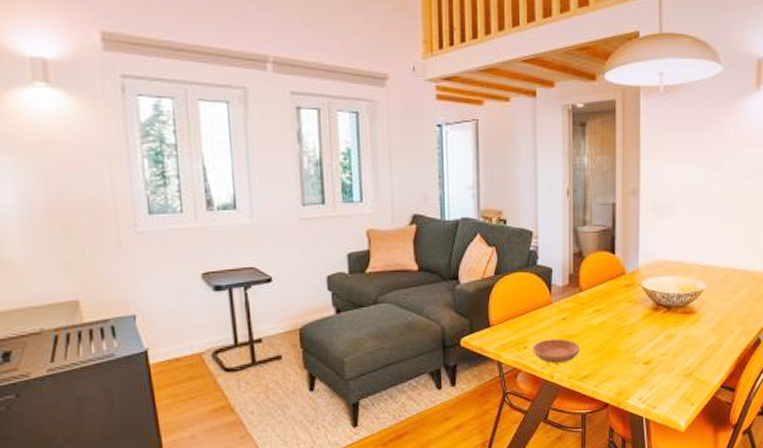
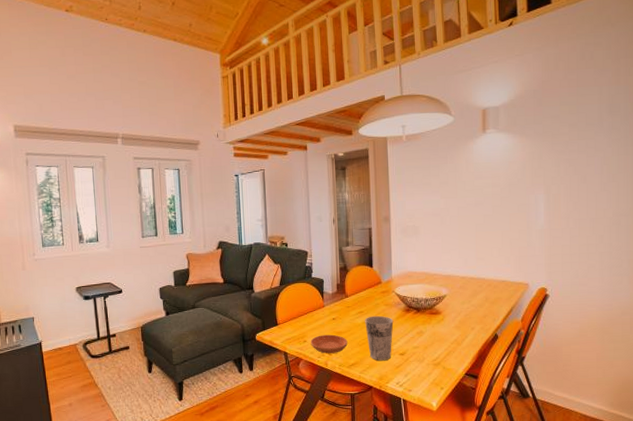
cup: none [603,315,638,371] -> present [365,315,394,361]

